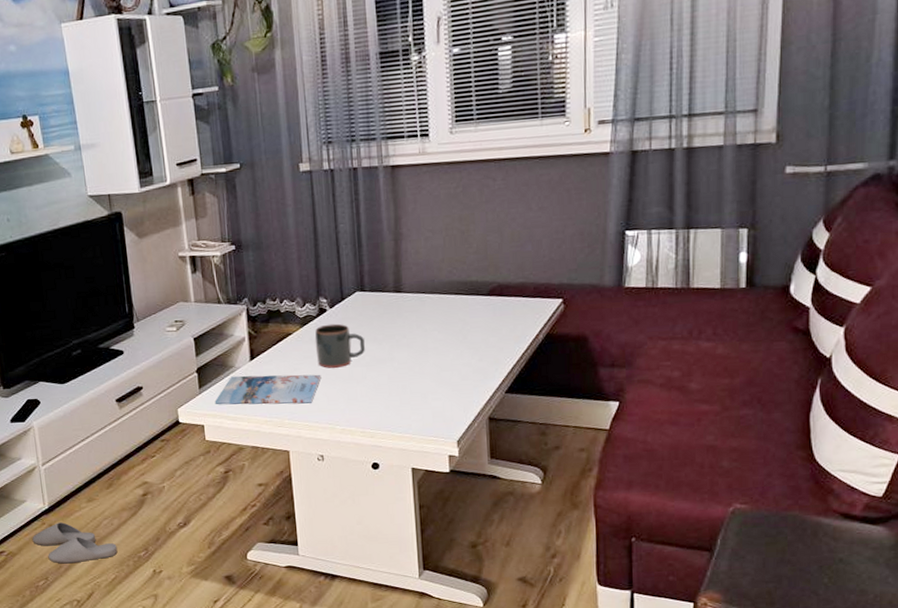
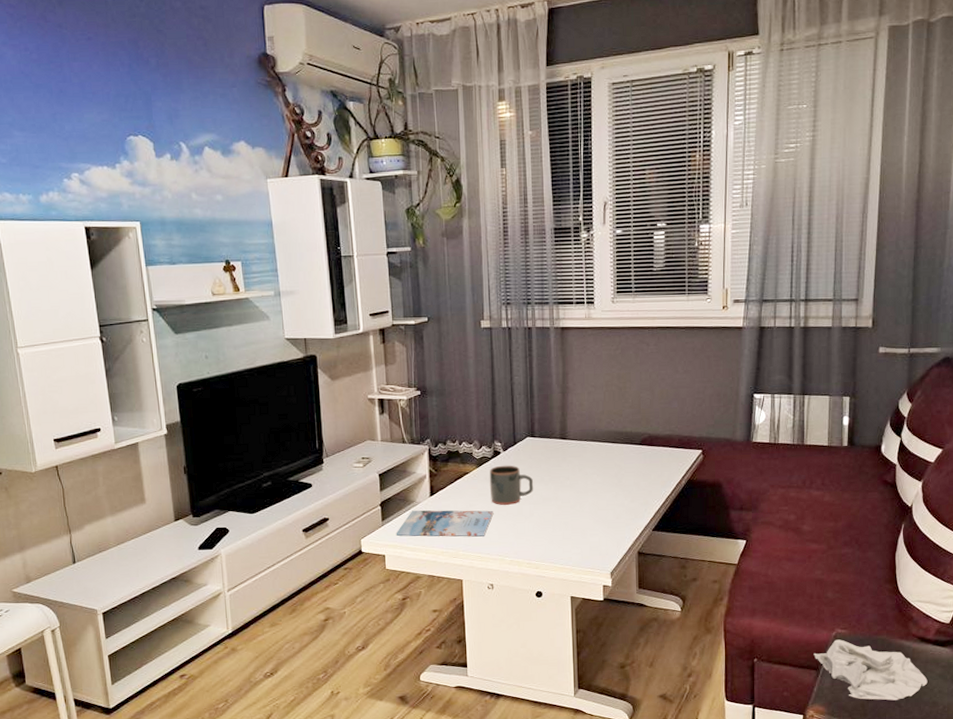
slippers: present [32,522,118,564] -> none [214,646,298,687]
tissue: none [706,516,854,588] -> present [814,639,928,701]

